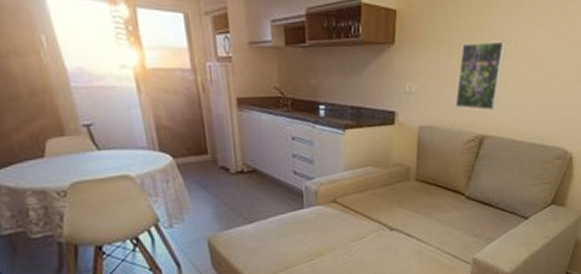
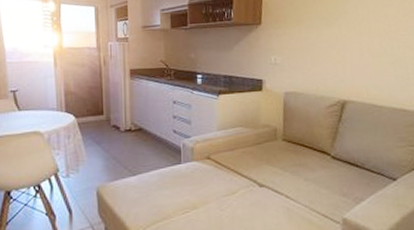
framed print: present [455,41,507,111] -> none [316,20,361,79]

